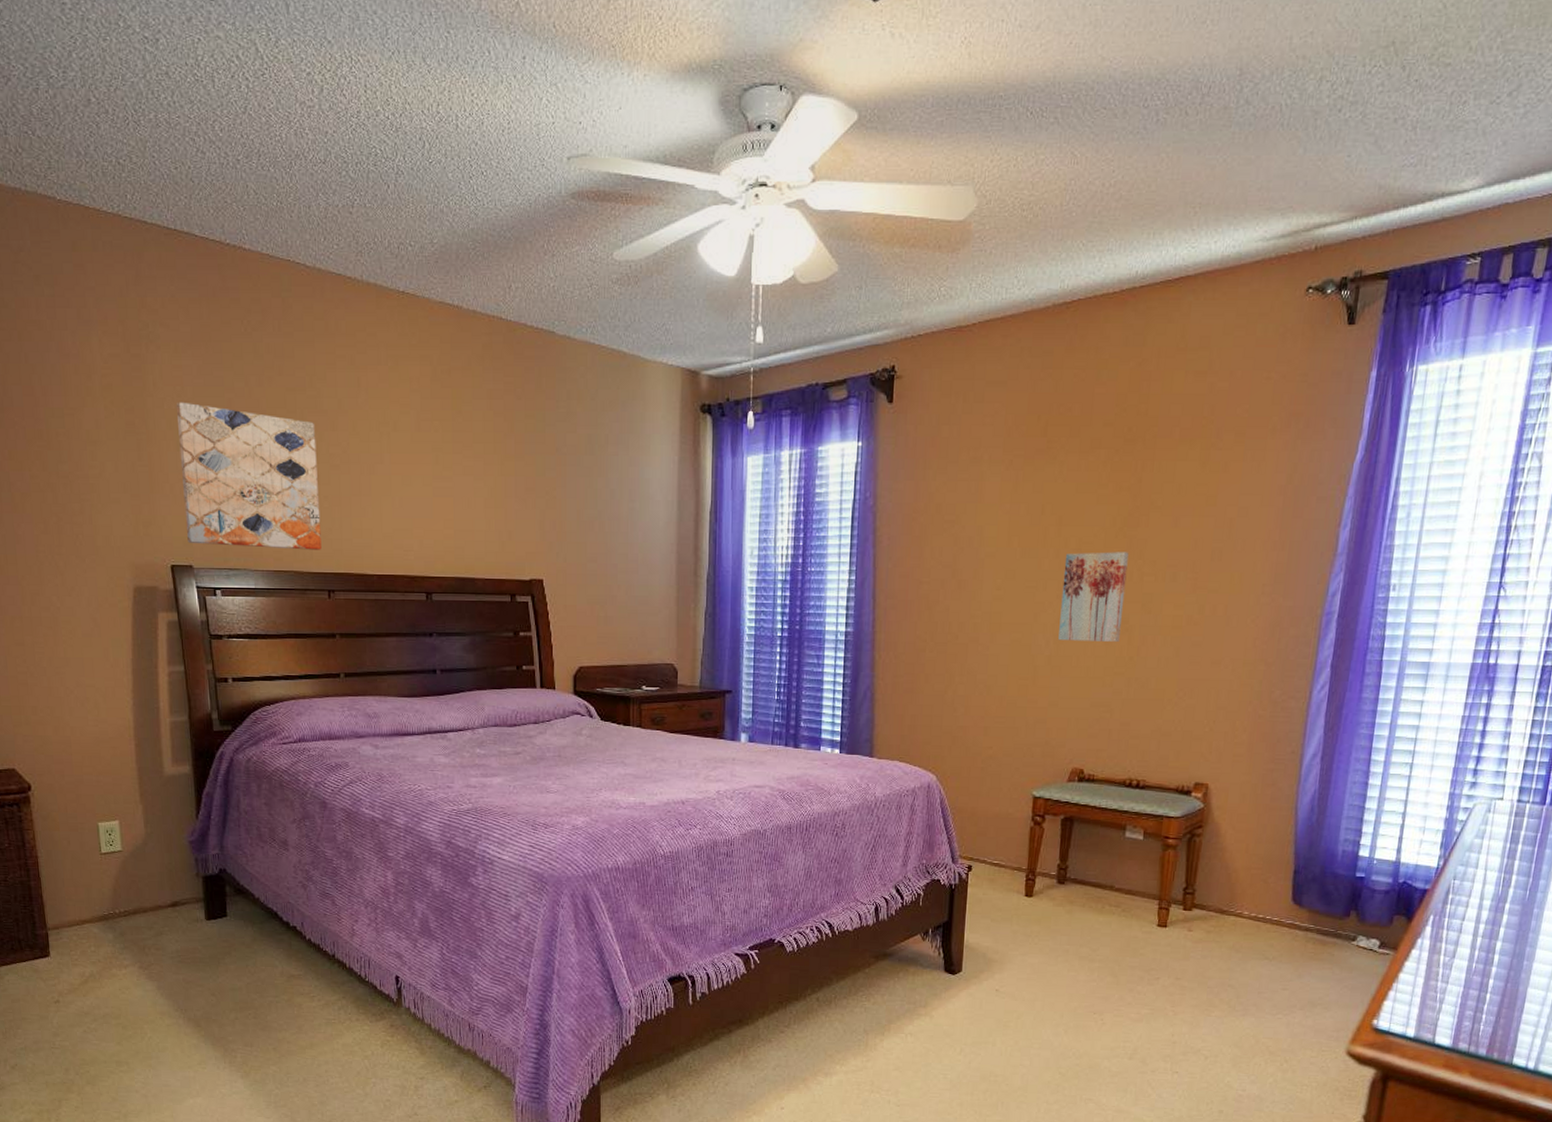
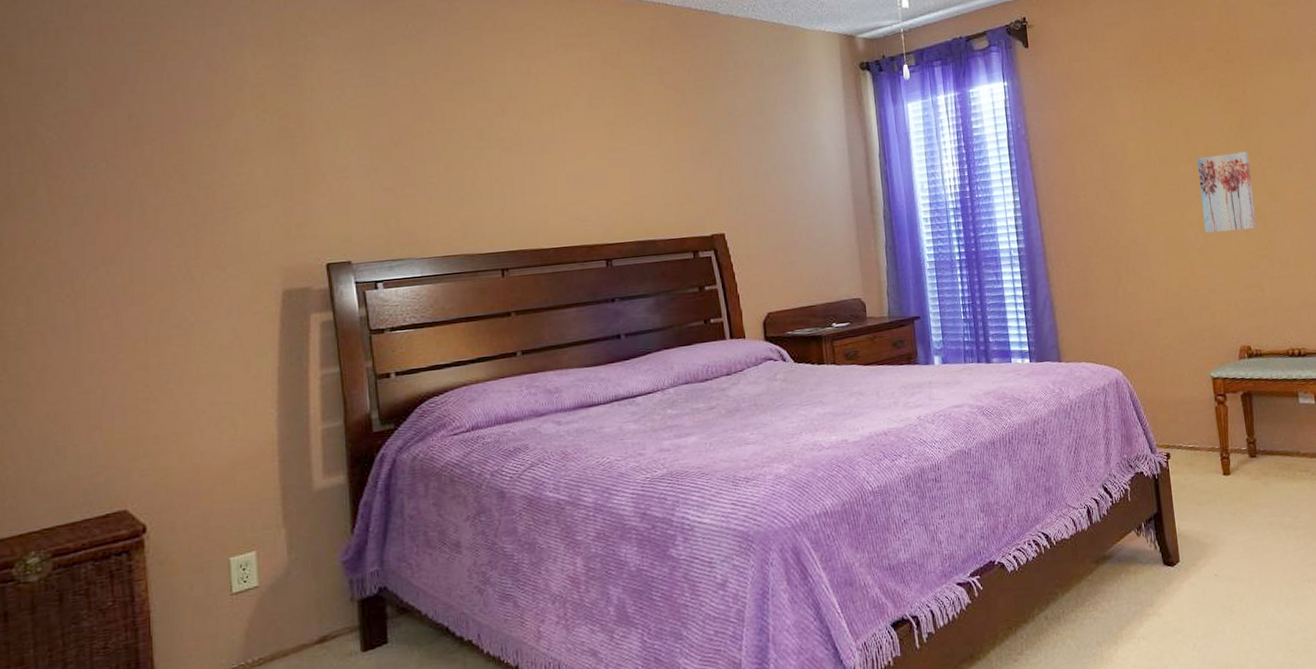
wall art: present [176,402,322,550] -> none [335,103,494,239]

